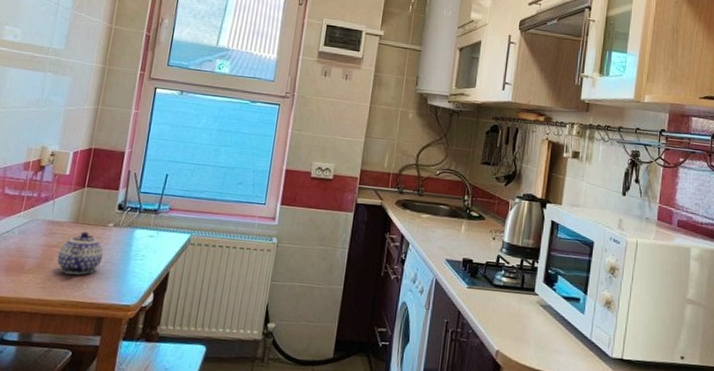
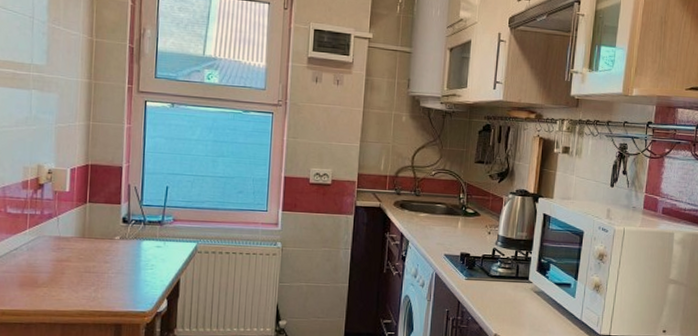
teapot: present [57,231,104,275] -> none [69,245,114,286]

